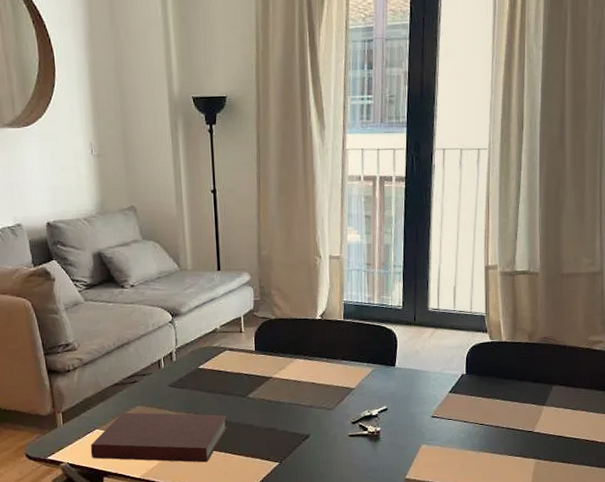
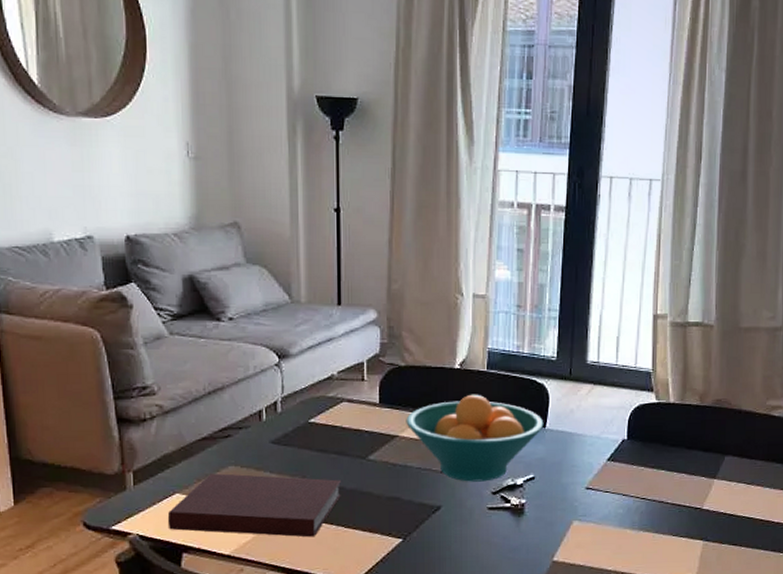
fruit bowl: none [277,340,394,414] -> present [406,394,544,482]

